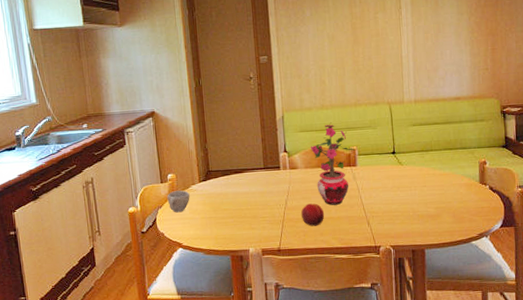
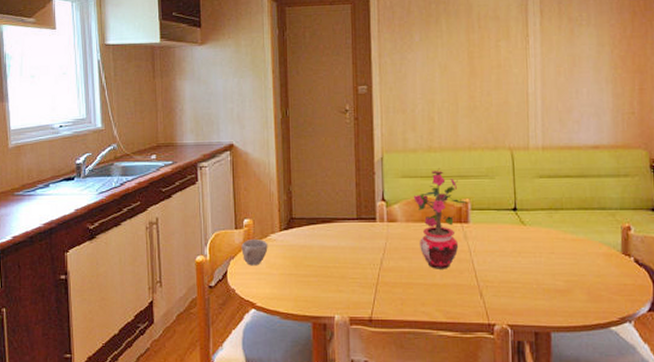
fruit: present [300,203,325,227] -> none [398,265,428,294]

